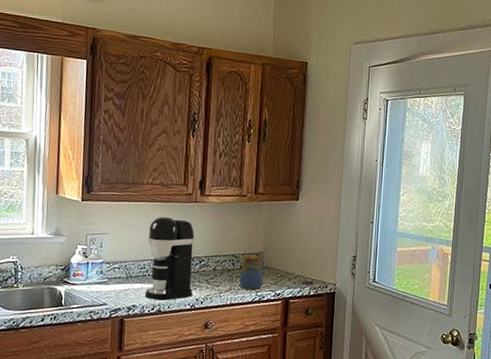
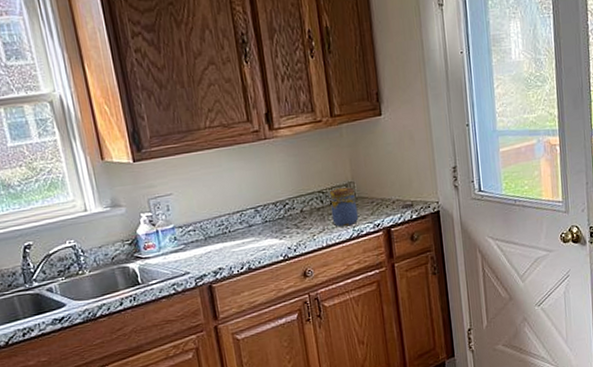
coffee maker: present [145,216,195,301] -> none [218,161,283,258]

